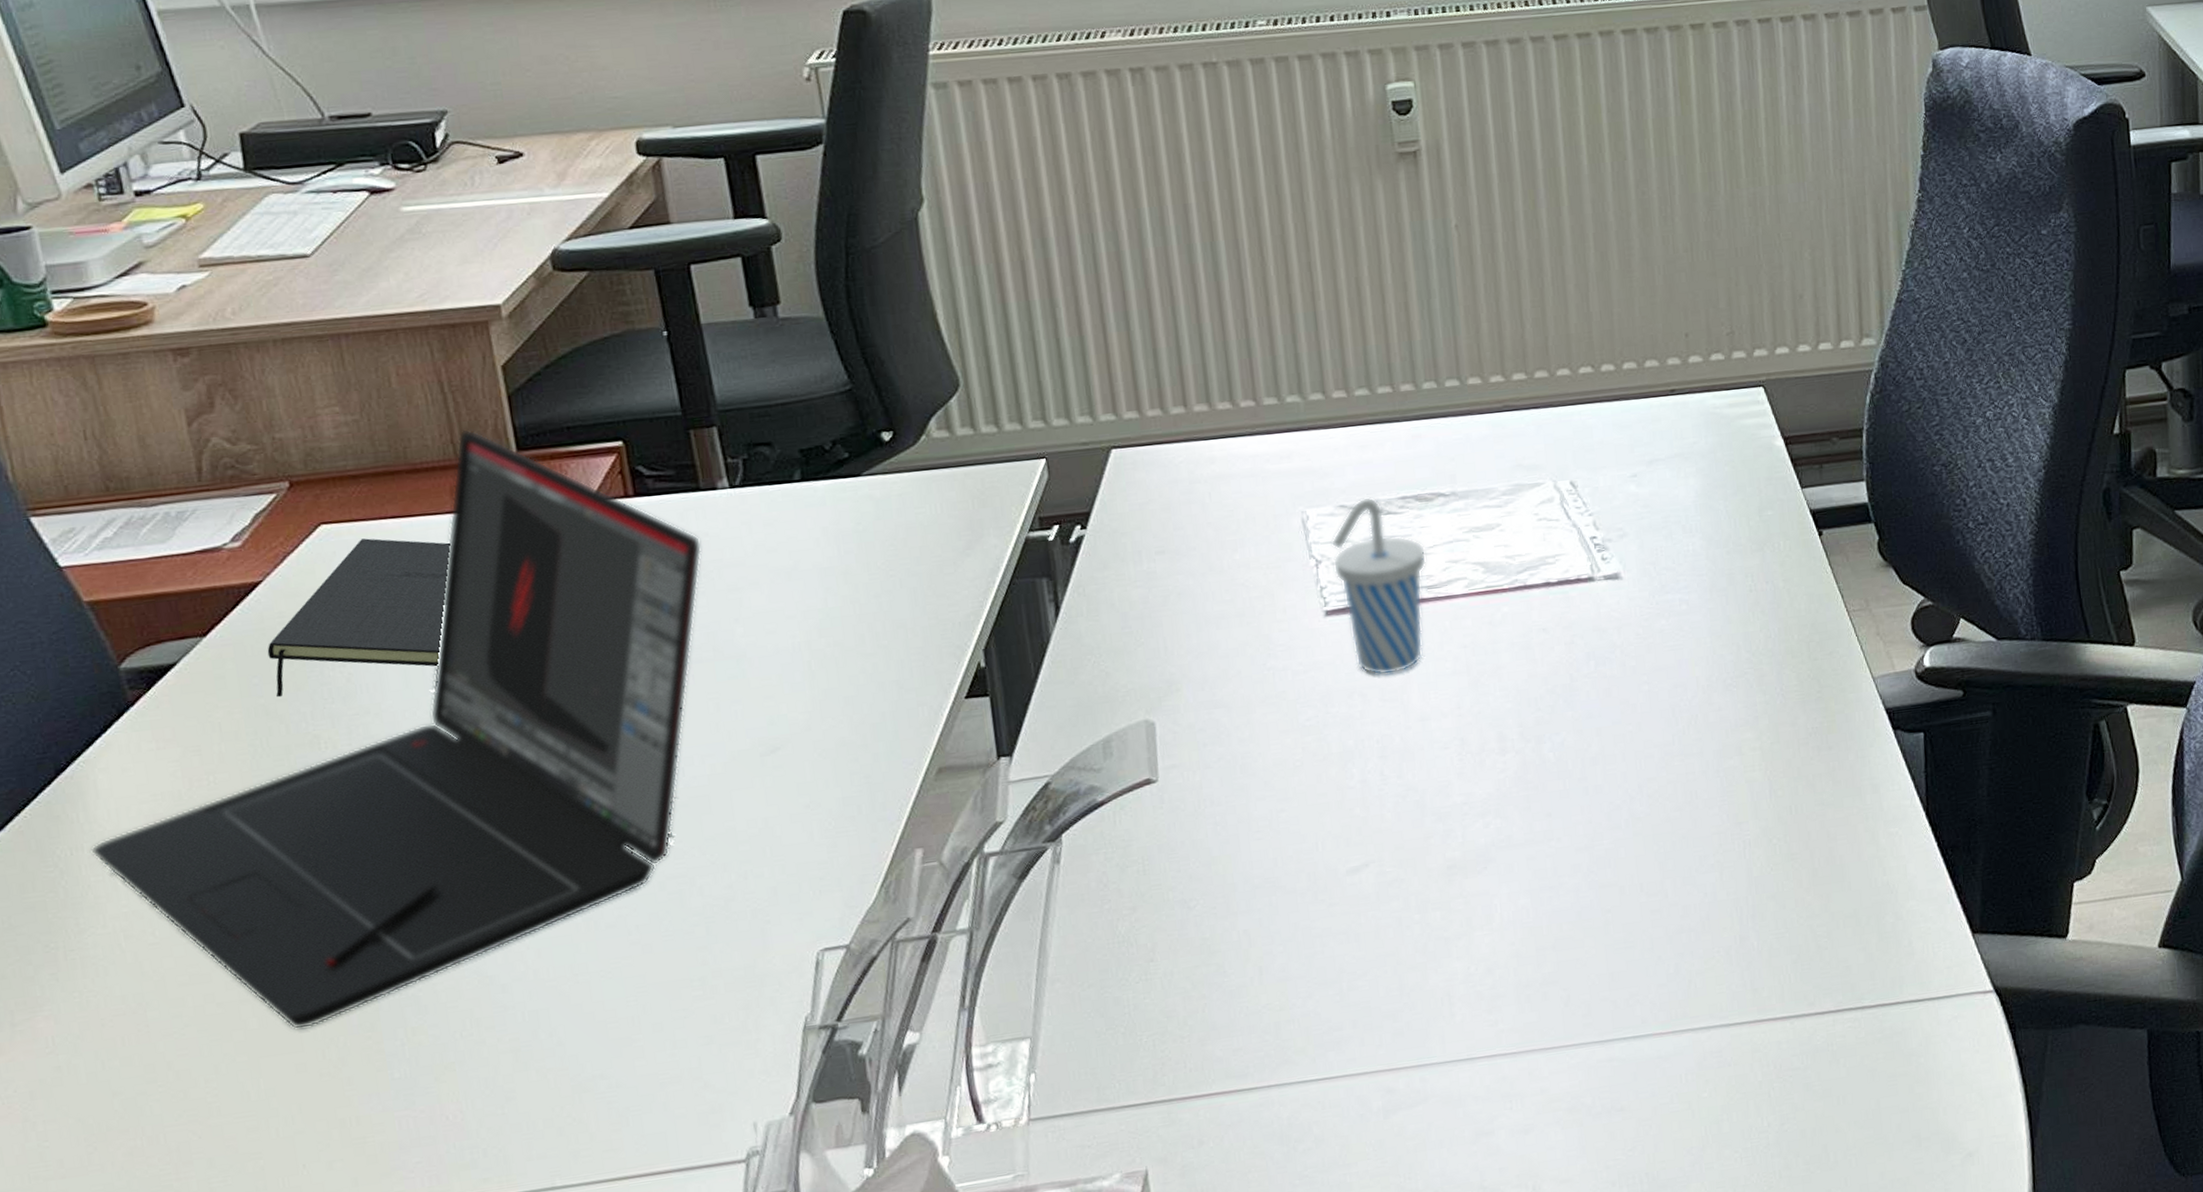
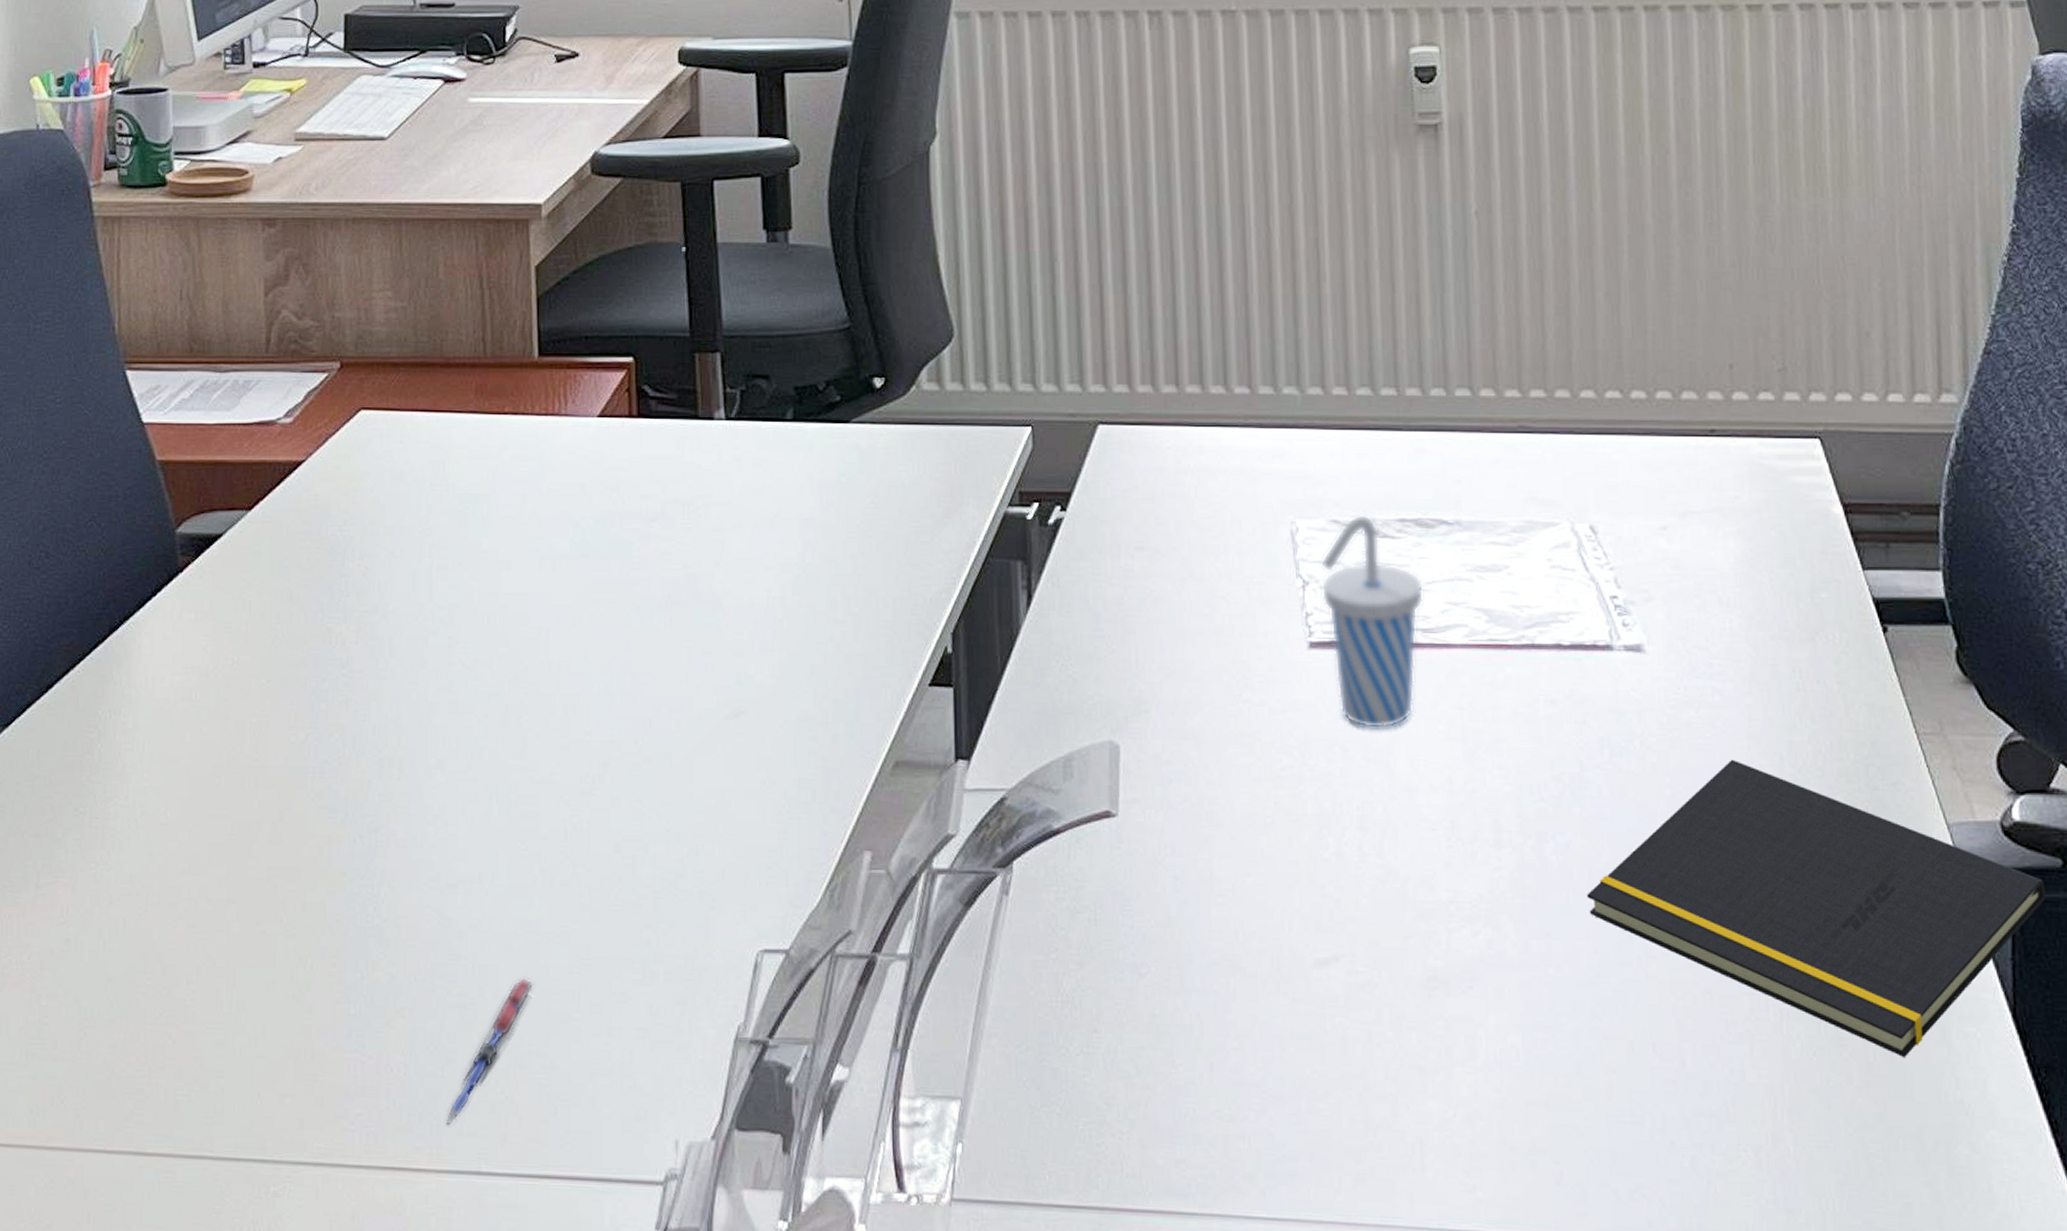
laptop: present [90,429,702,1030] -> none [126,328,693,943]
notepad: present [267,538,451,698] -> none [299,429,469,583]
pen: none [511,1013,590,1154] -> present [445,977,534,1125]
notepad: none [1580,653,1951,860] -> present [1586,759,2046,1057]

